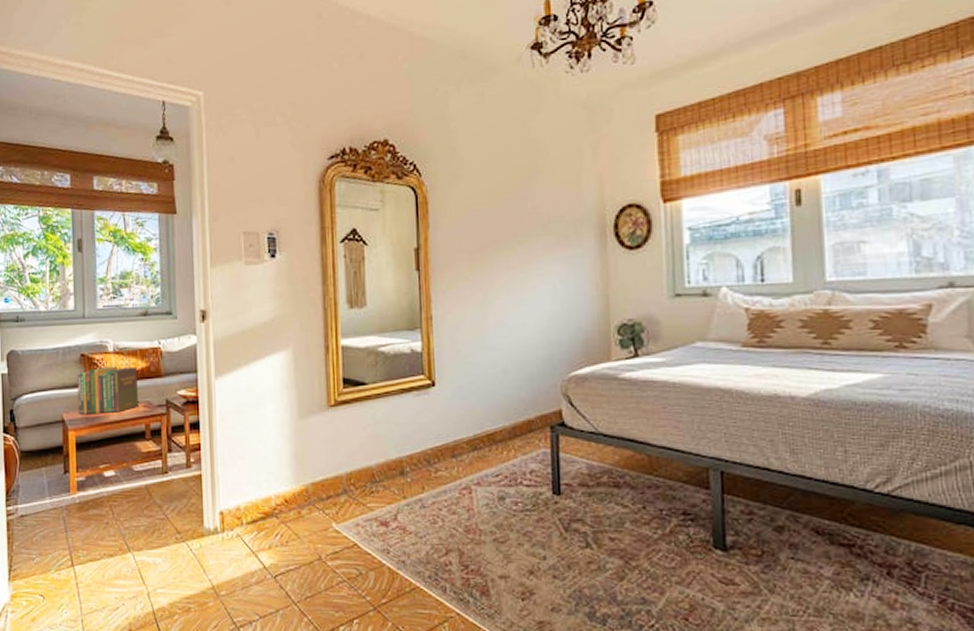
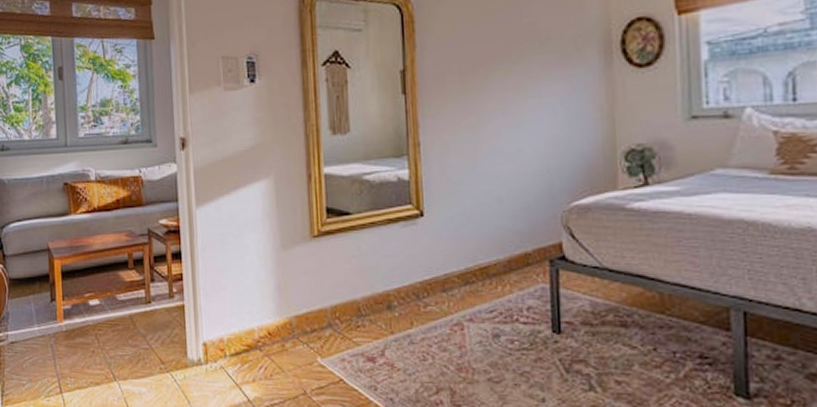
books: present [77,366,138,415] -> none [61,195,121,244]

